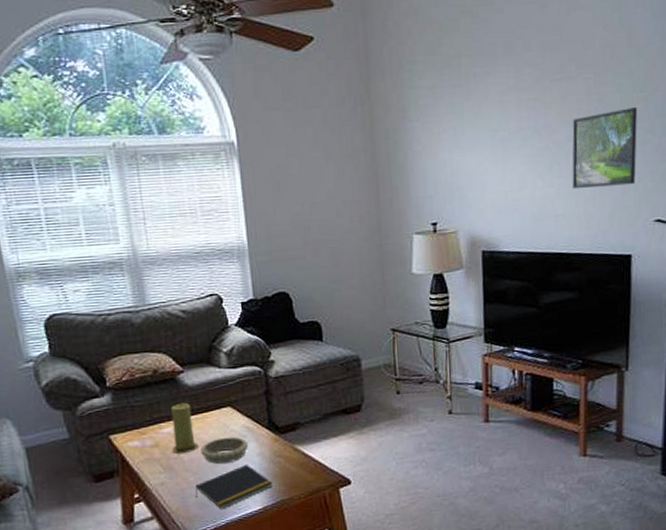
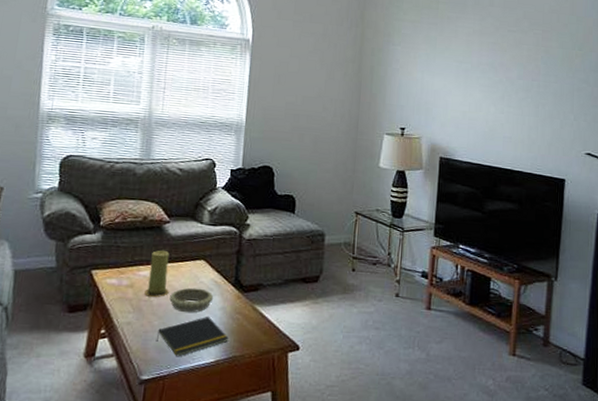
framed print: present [572,107,637,190] -> none [519,60,575,122]

